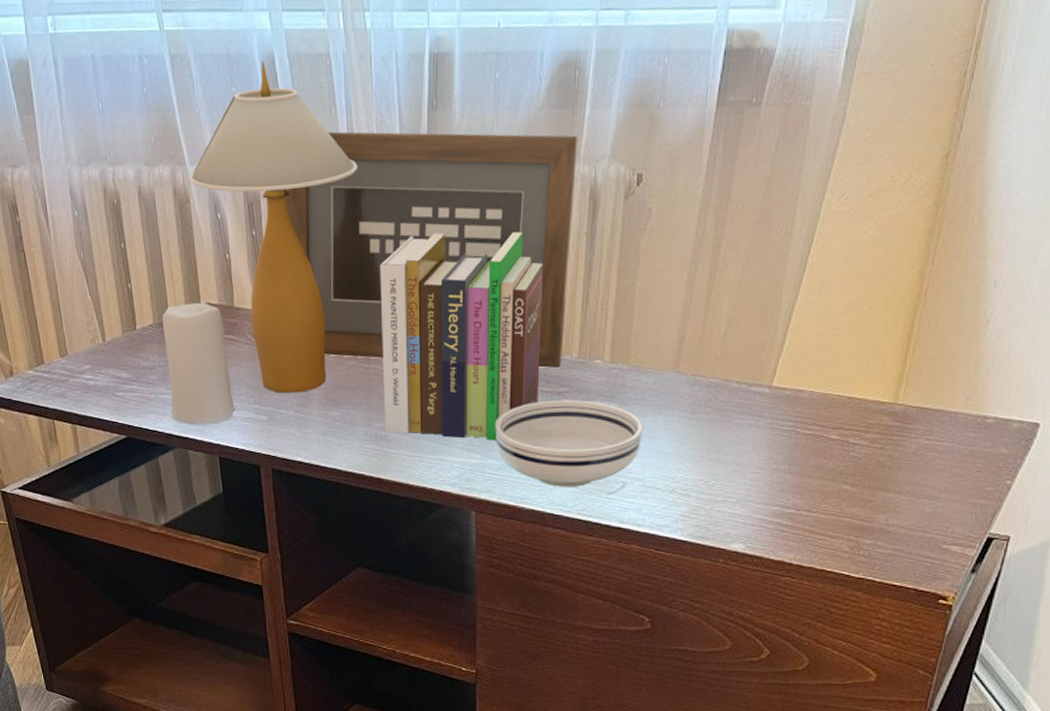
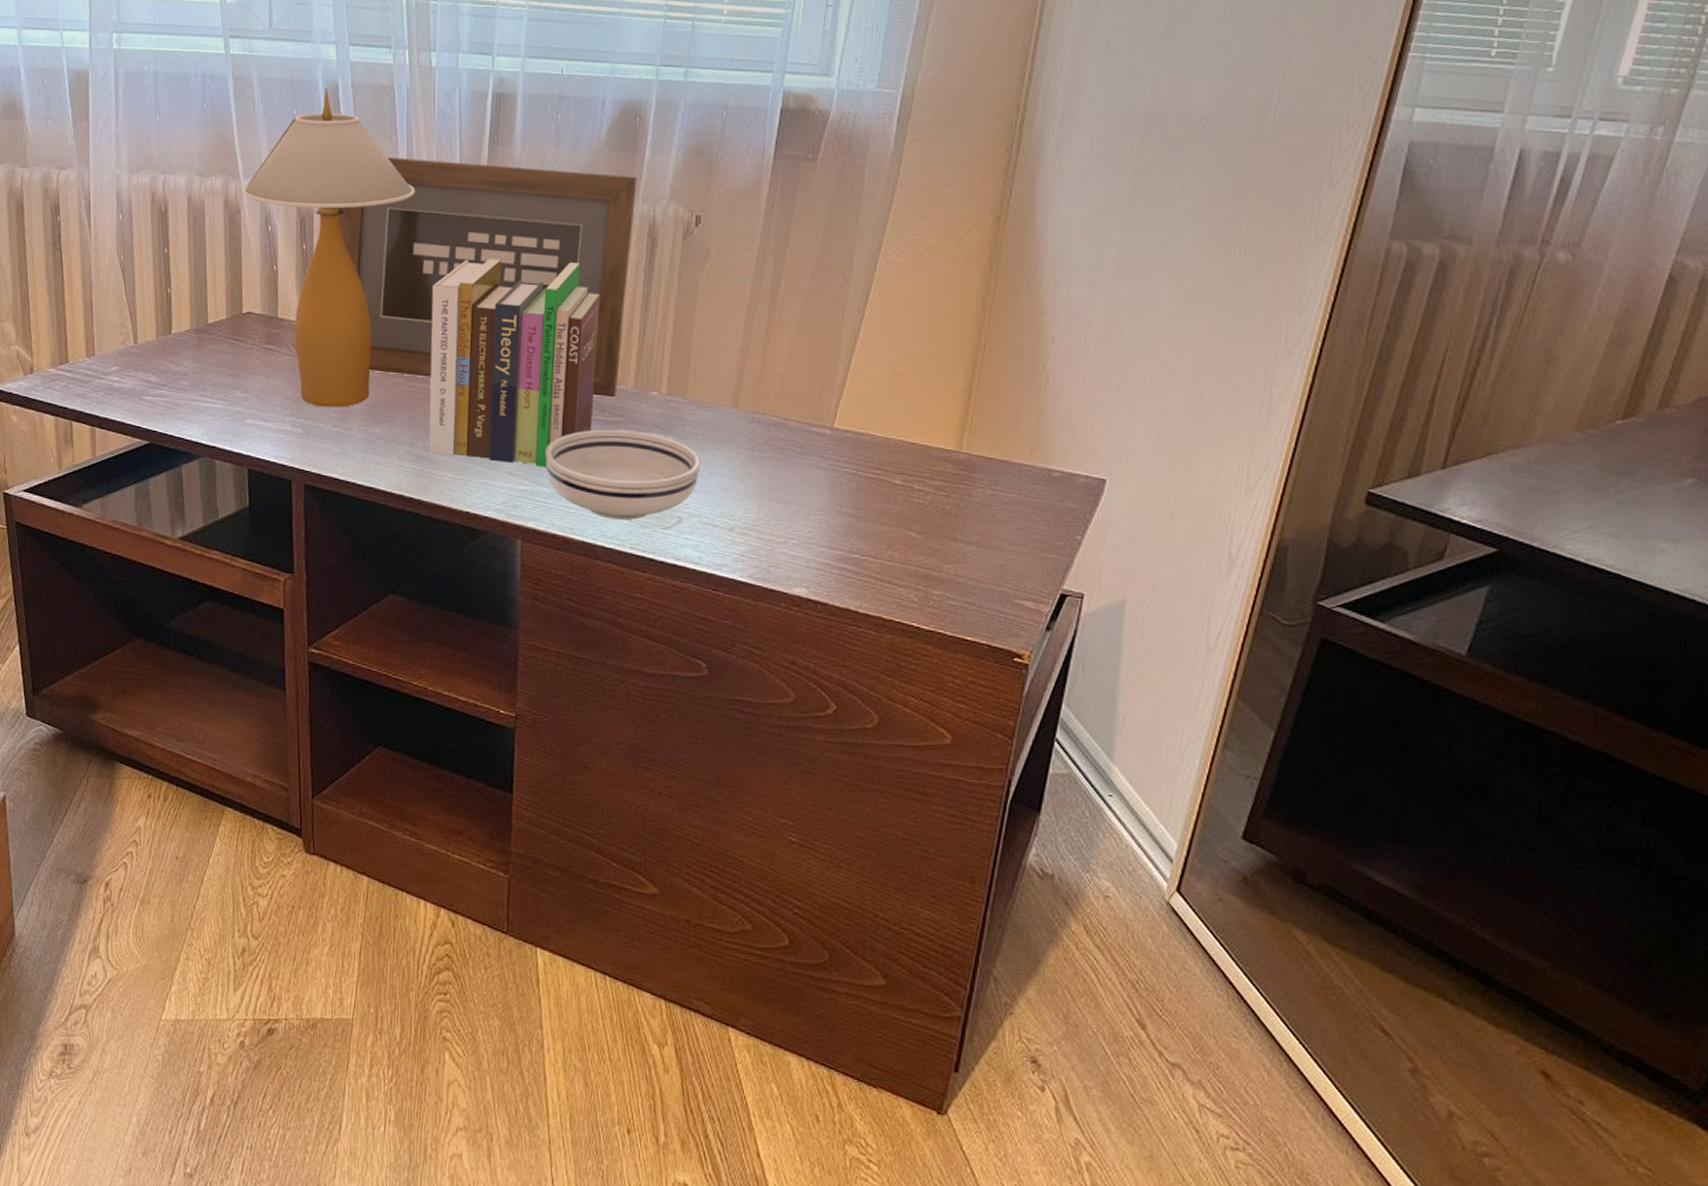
candle: present [162,302,235,426] -> none [199,311,270,435]

